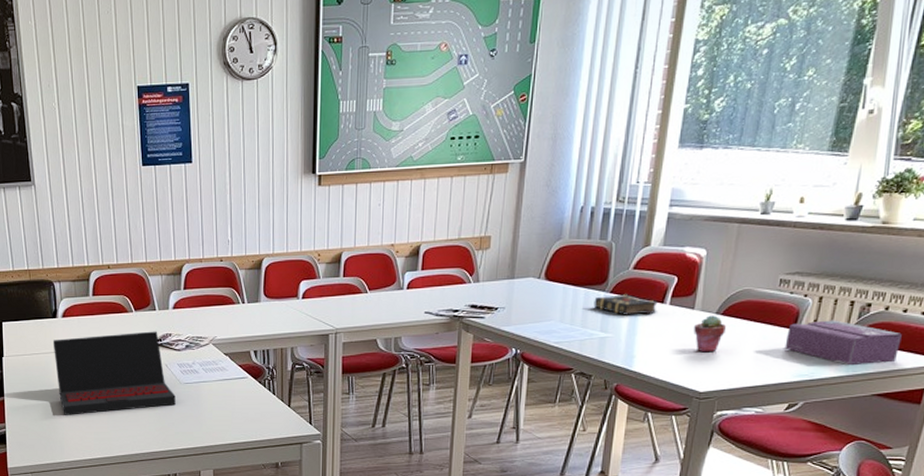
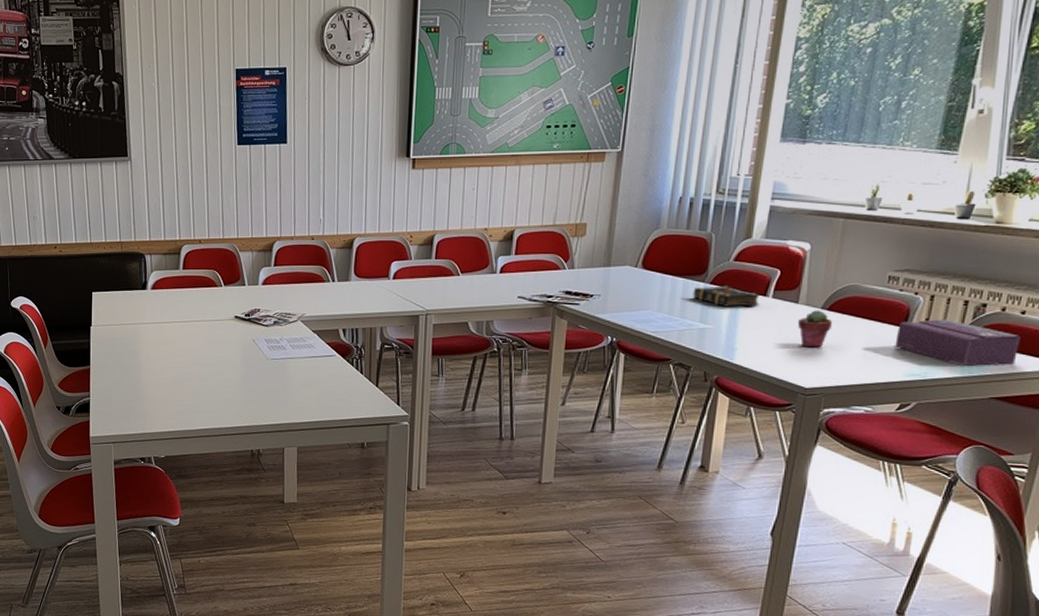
laptop: present [53,331,176,415] -> none [141,306,262,387]

